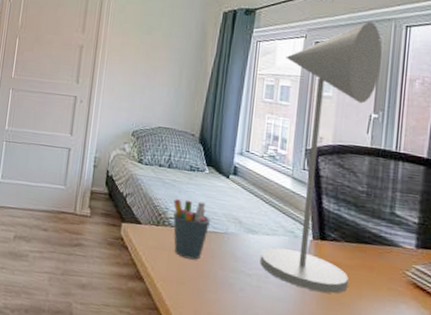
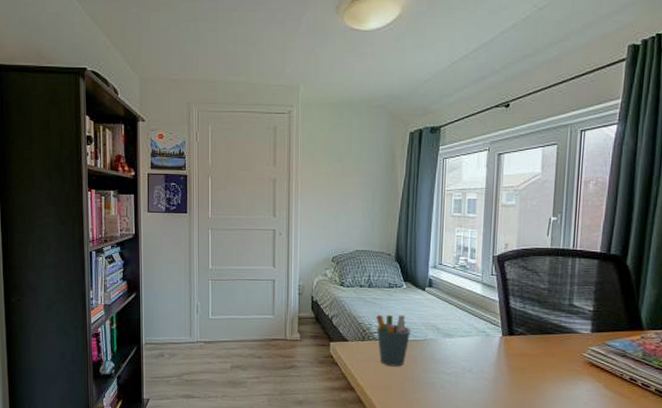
desk lamp: present [260,22,382,294] -> none [457,130,559,380]

